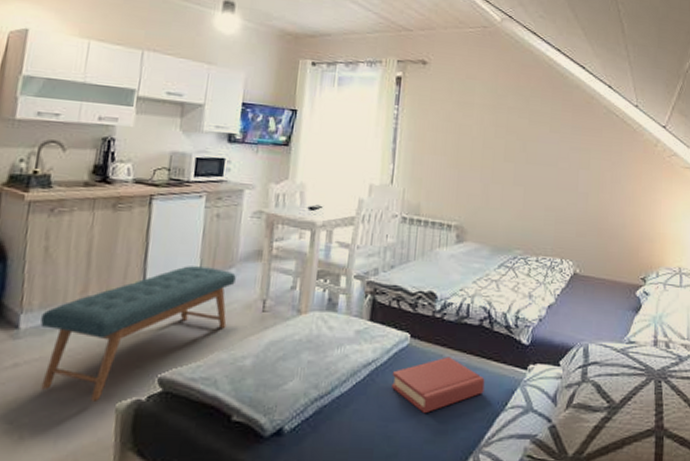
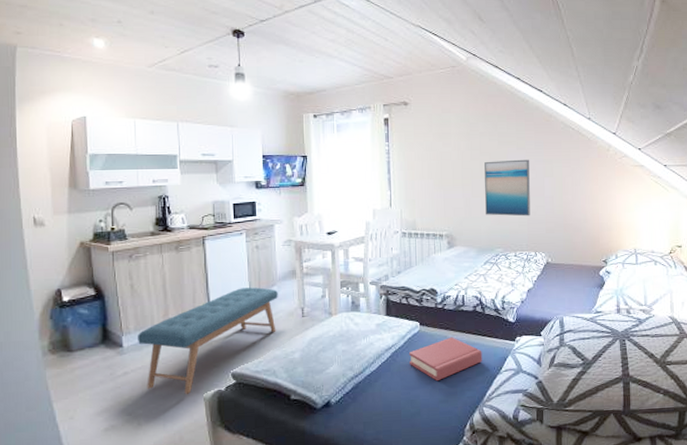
wall art: none [506,142,563,214] -> present [484,159,530,217]

